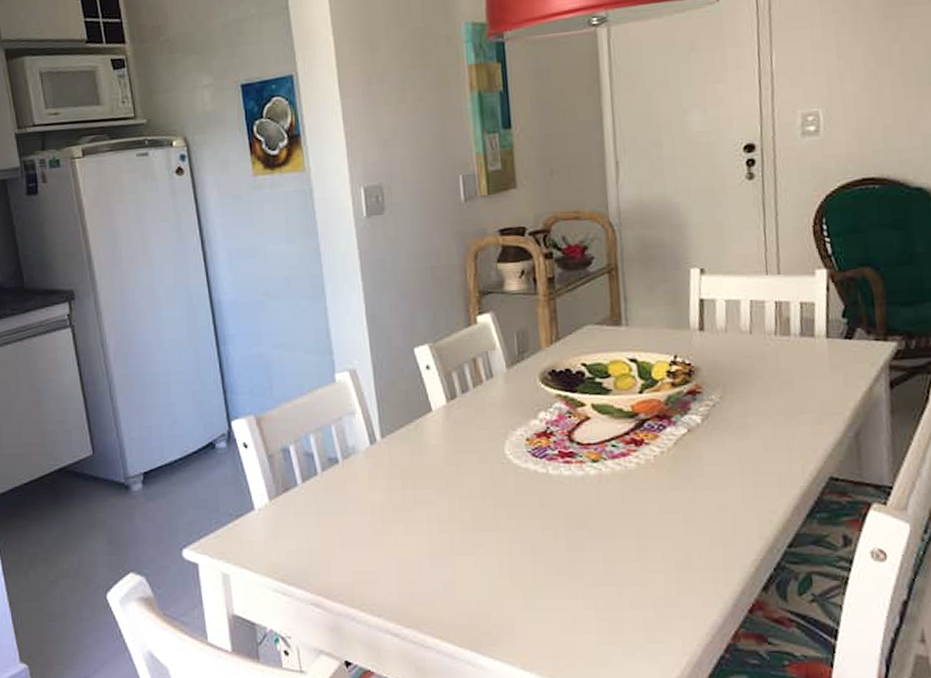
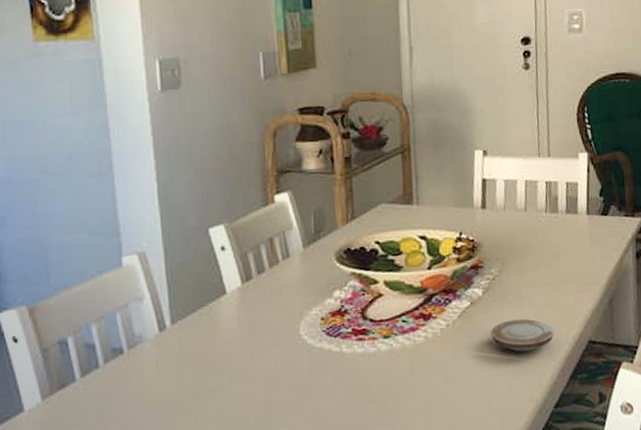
plate: none [711,449,788,485] -> present [491,318,555,352]

